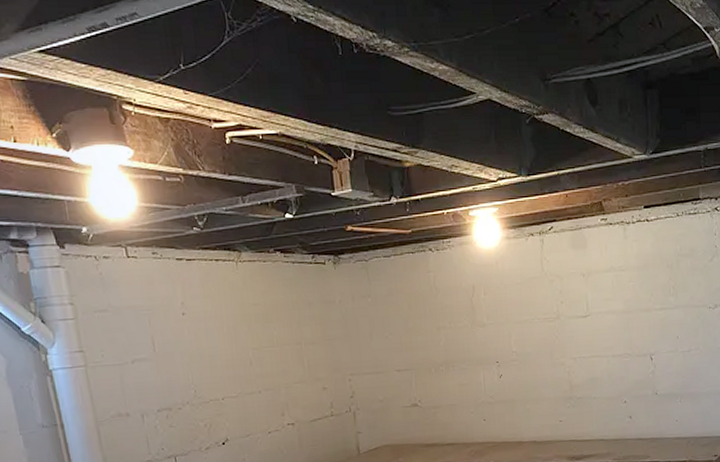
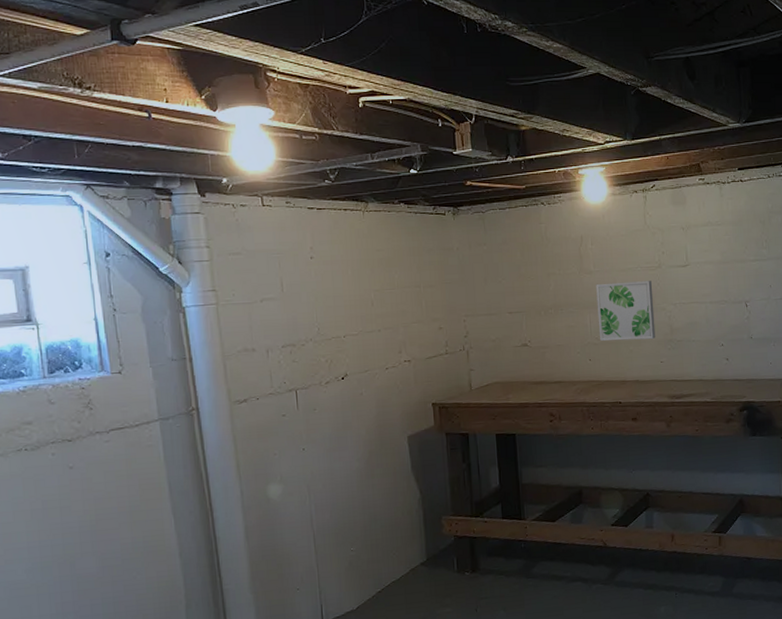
wall art: none [489,333,554,399] -> present [596,281,656,341]

